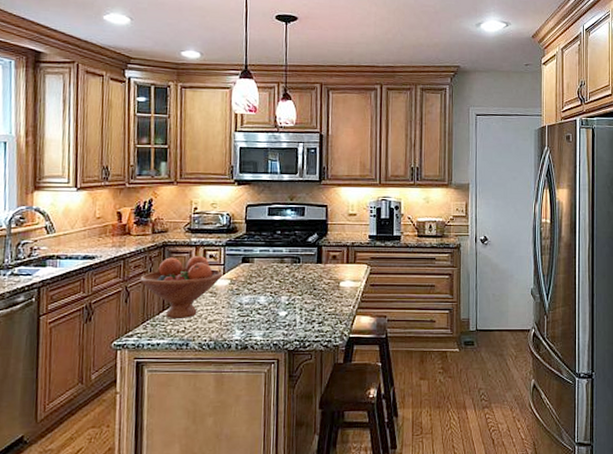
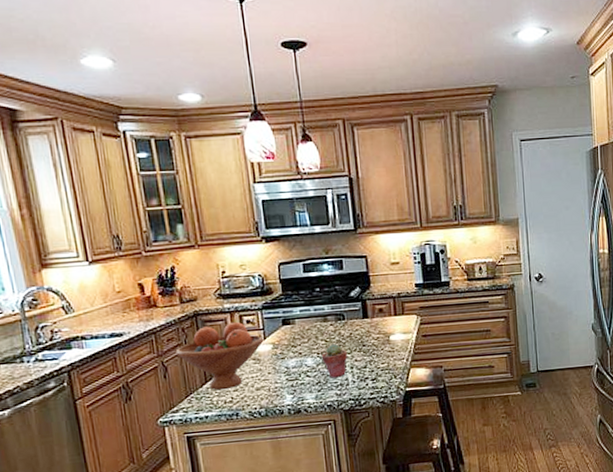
potted succulent: none [274,285,299,318] -> present [321,344,348,378]

